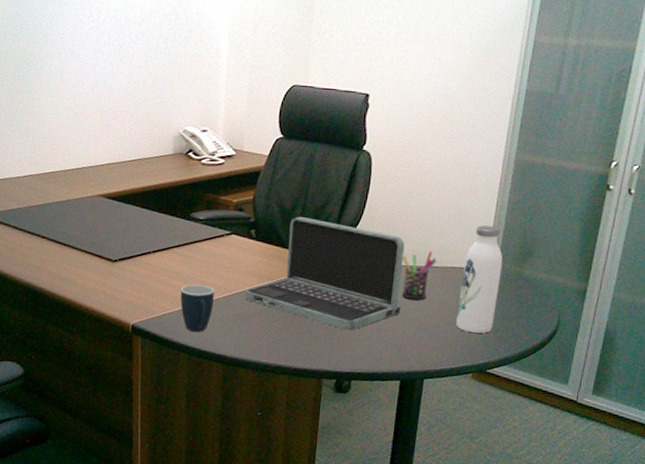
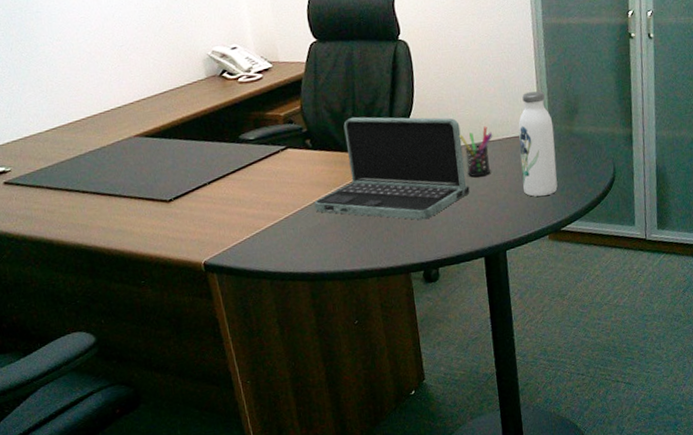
mug: present [180,284,214,333] -> none [246,205,285,257]

